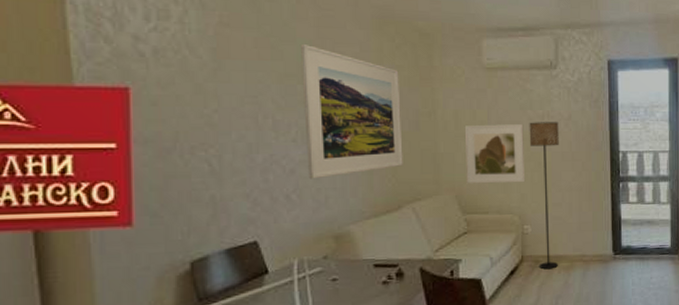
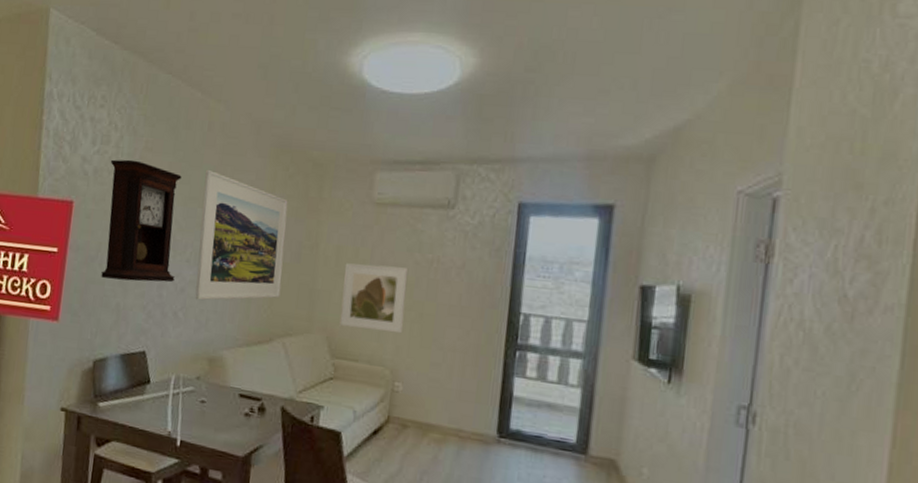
pendulum clock: none [174,36,281,170] -> present [101,159,182,283]
floor lamp: present [529,122,559,270] -> none [405,266,450,438]

